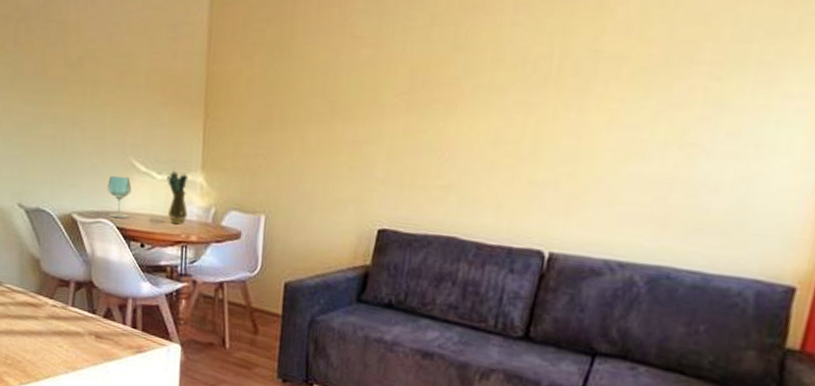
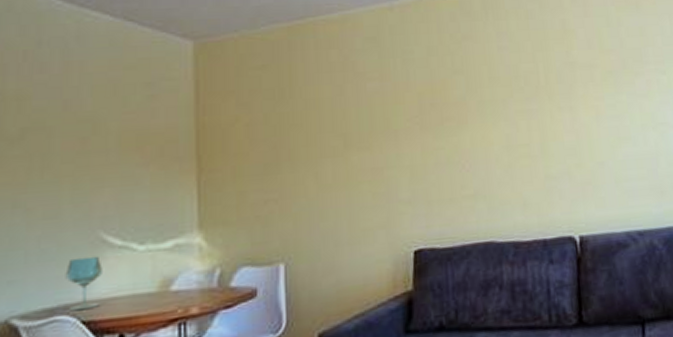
vase: present [165,170,189,225] -> none [150,236,184,300]

